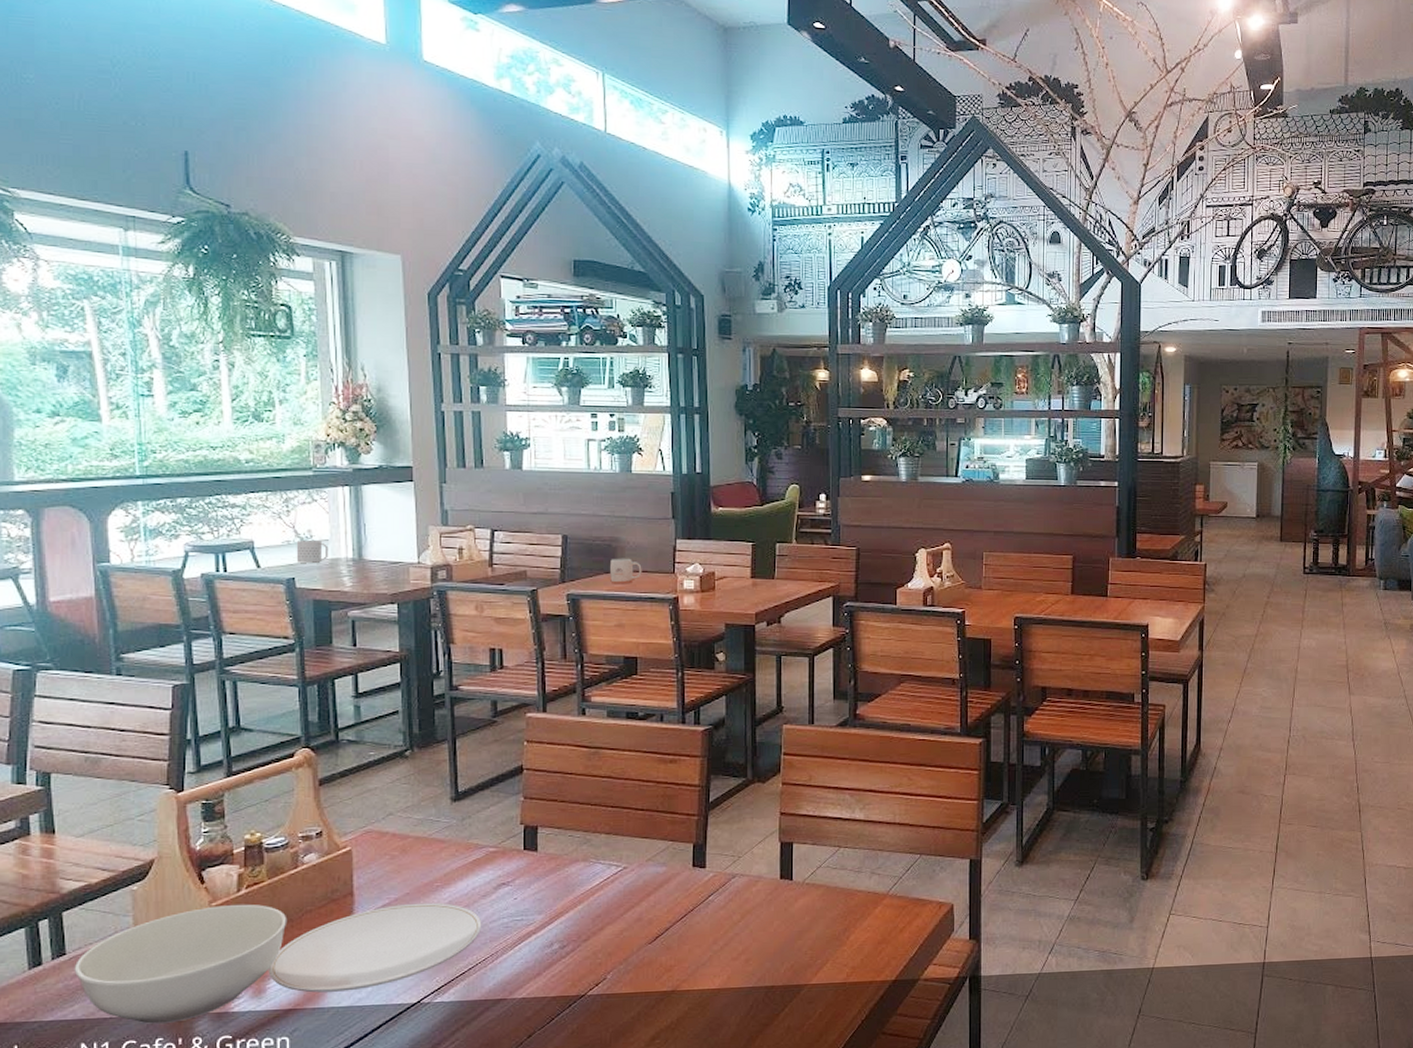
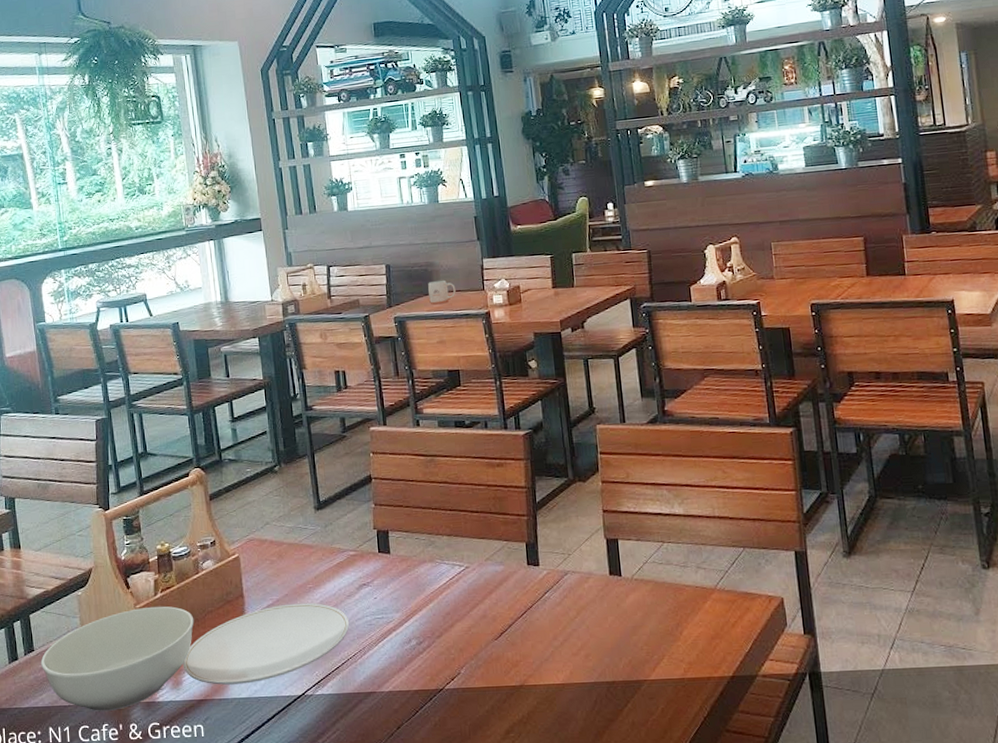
mug: present [296,541,329,563] -> none [177,289,203,309]

